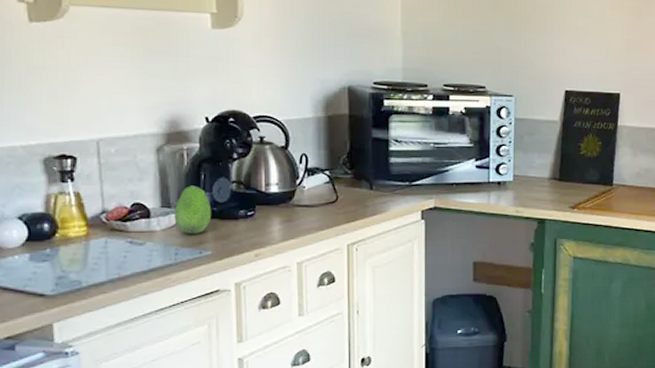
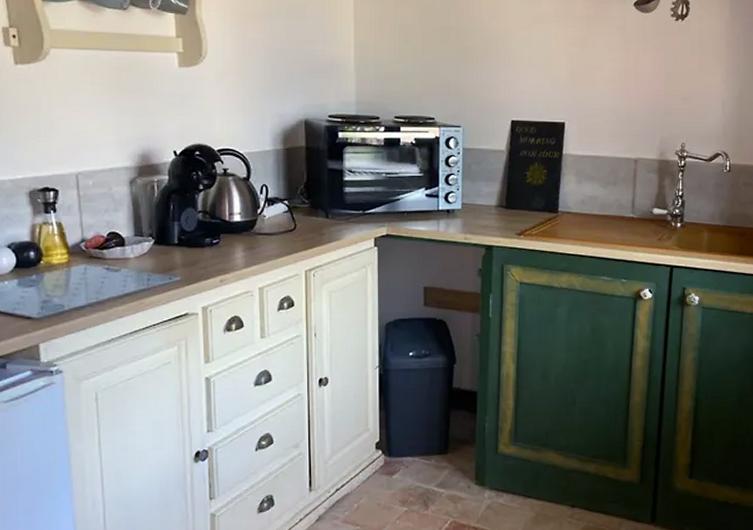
fruit: present [174,185,212,234] -> none [146,215,180,261]

